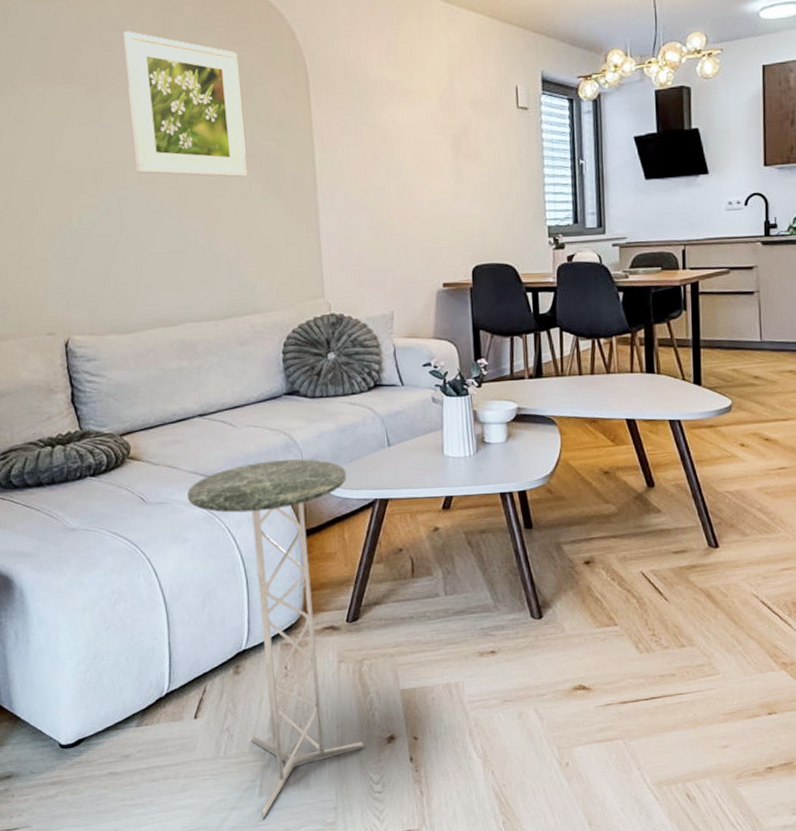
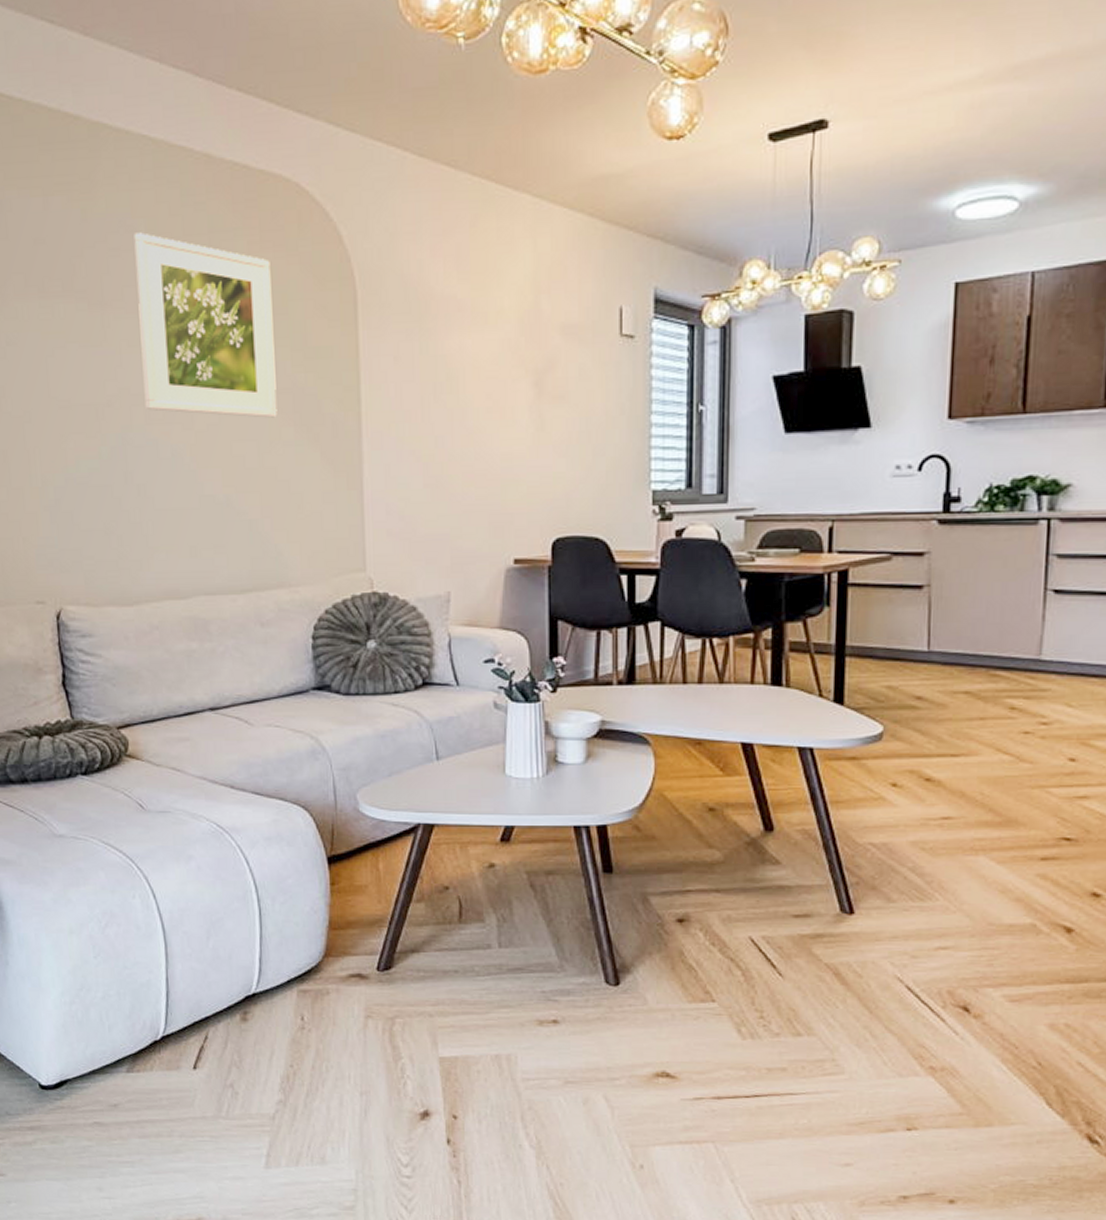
side table: present [187,459,365,819] -> none [193,769,393,1194]

